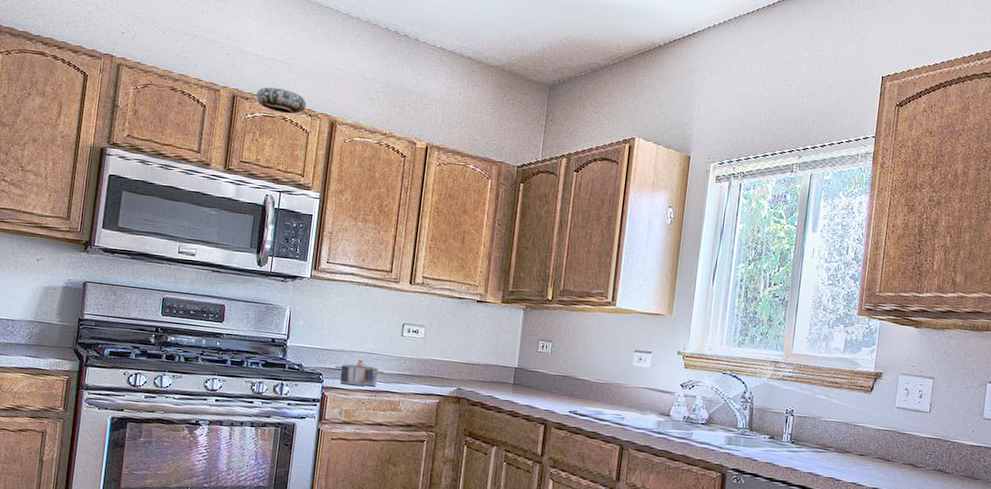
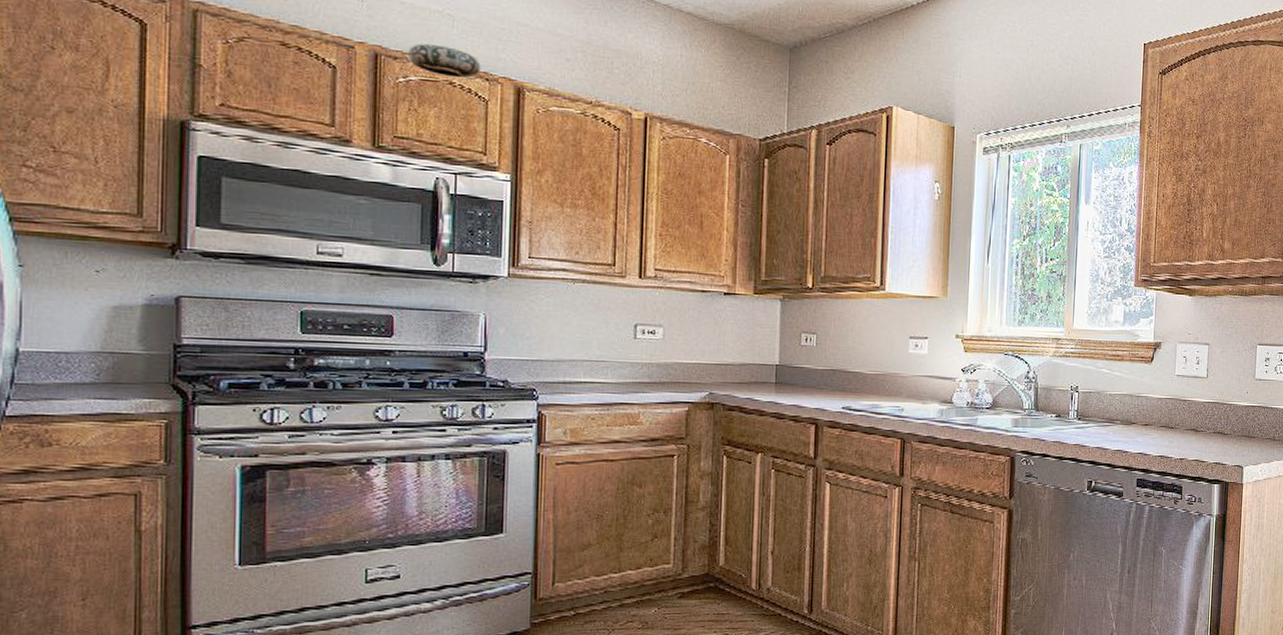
cooking pot: present [335,359,384,387] -> none [552,369,616,400]

